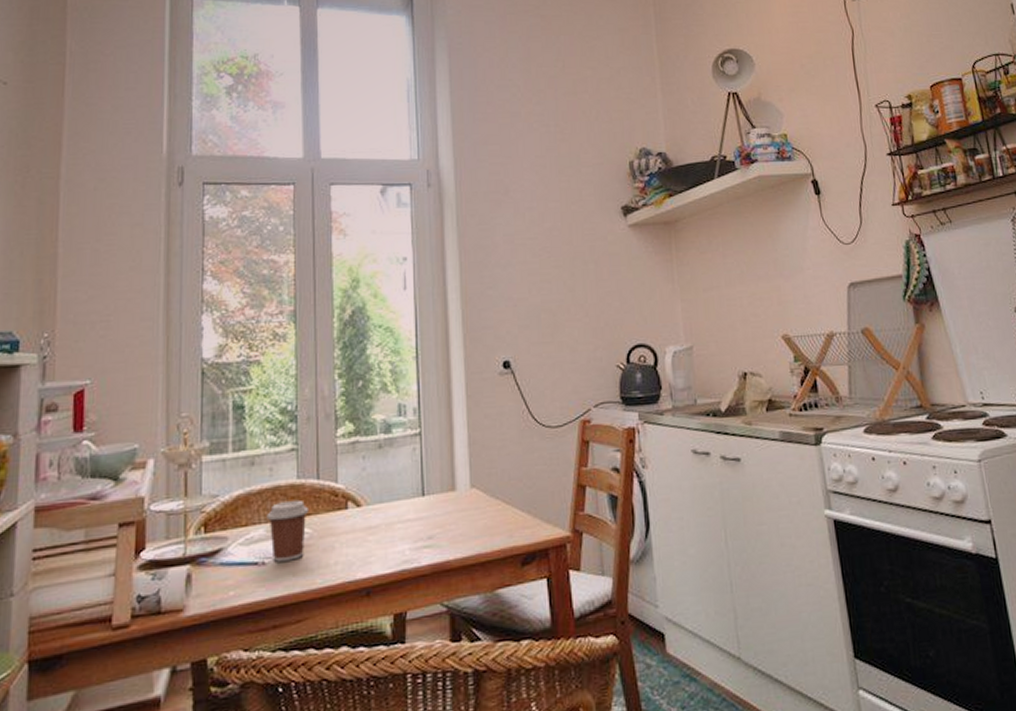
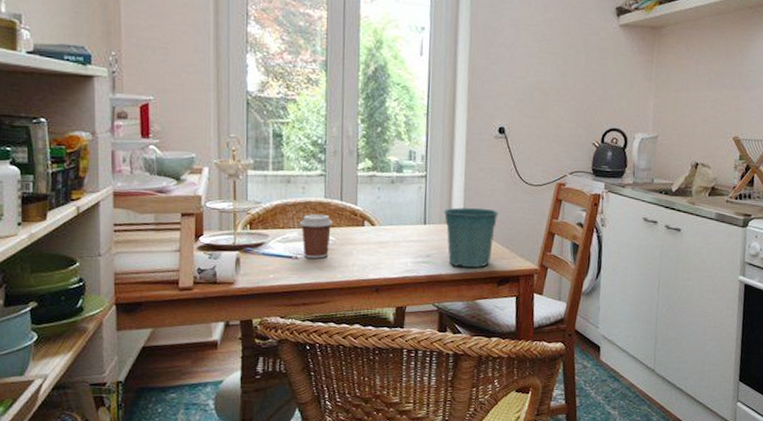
flower pot: none [445,464,513,547] -> present [443,207,499,268]

